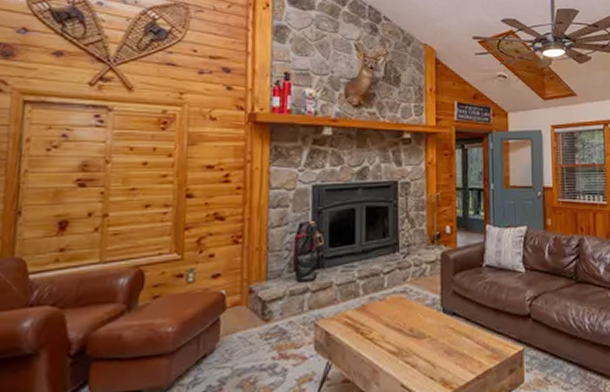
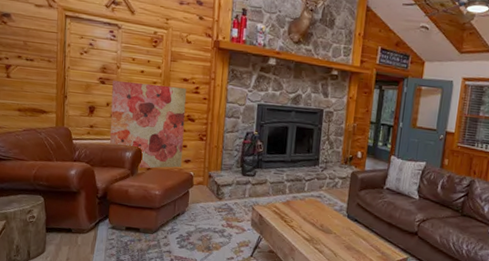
wall art: none [92,177,213,298] -> present [110,80,187,169]

